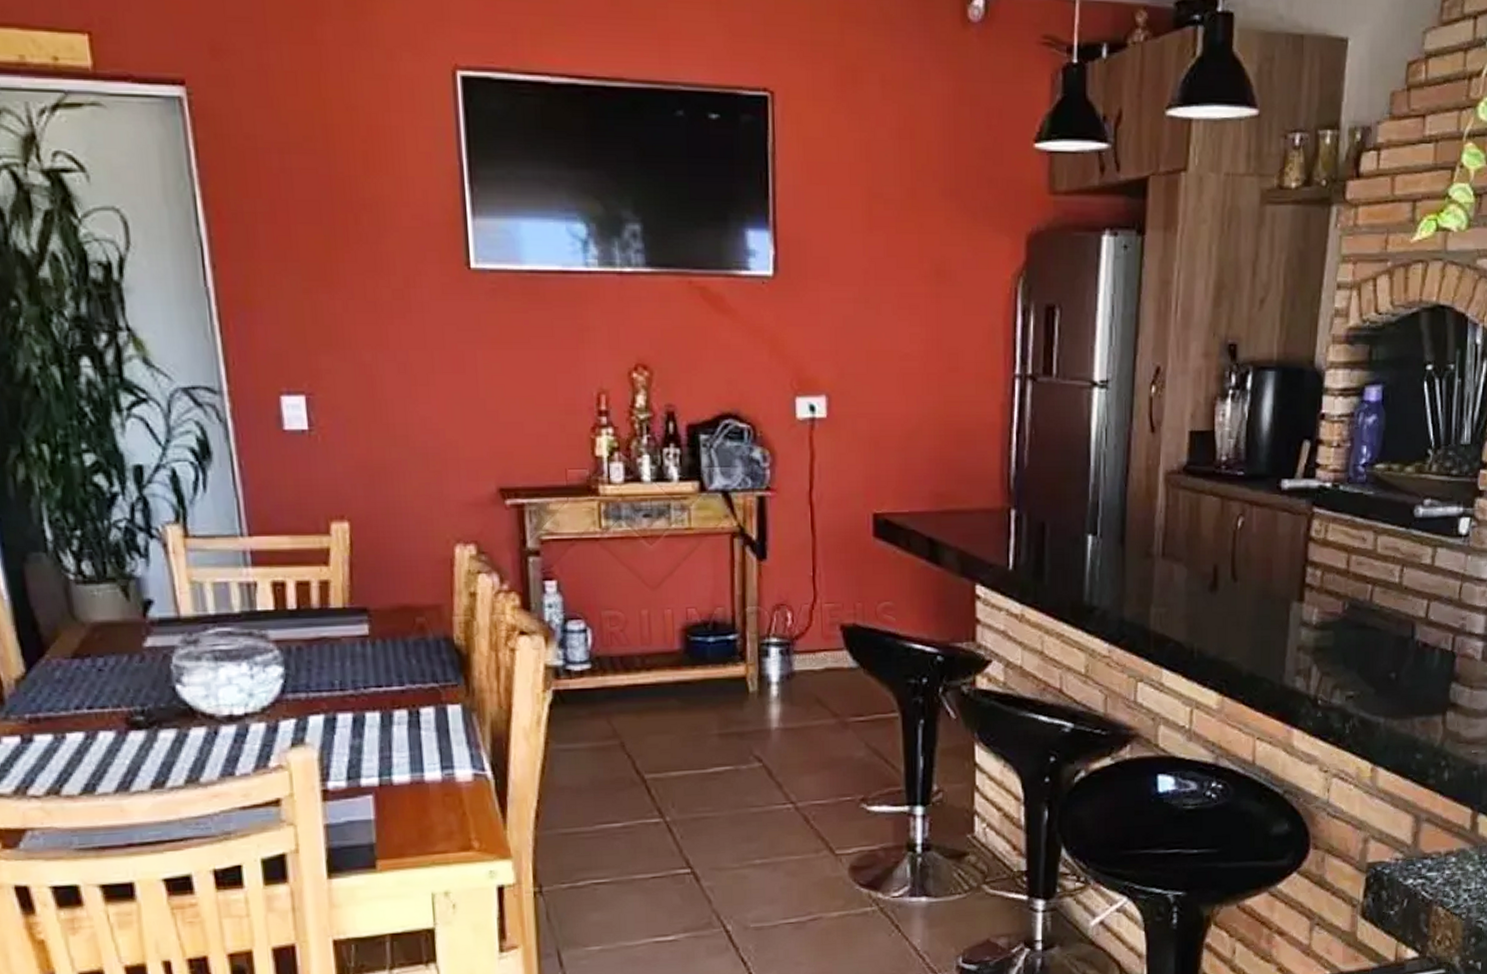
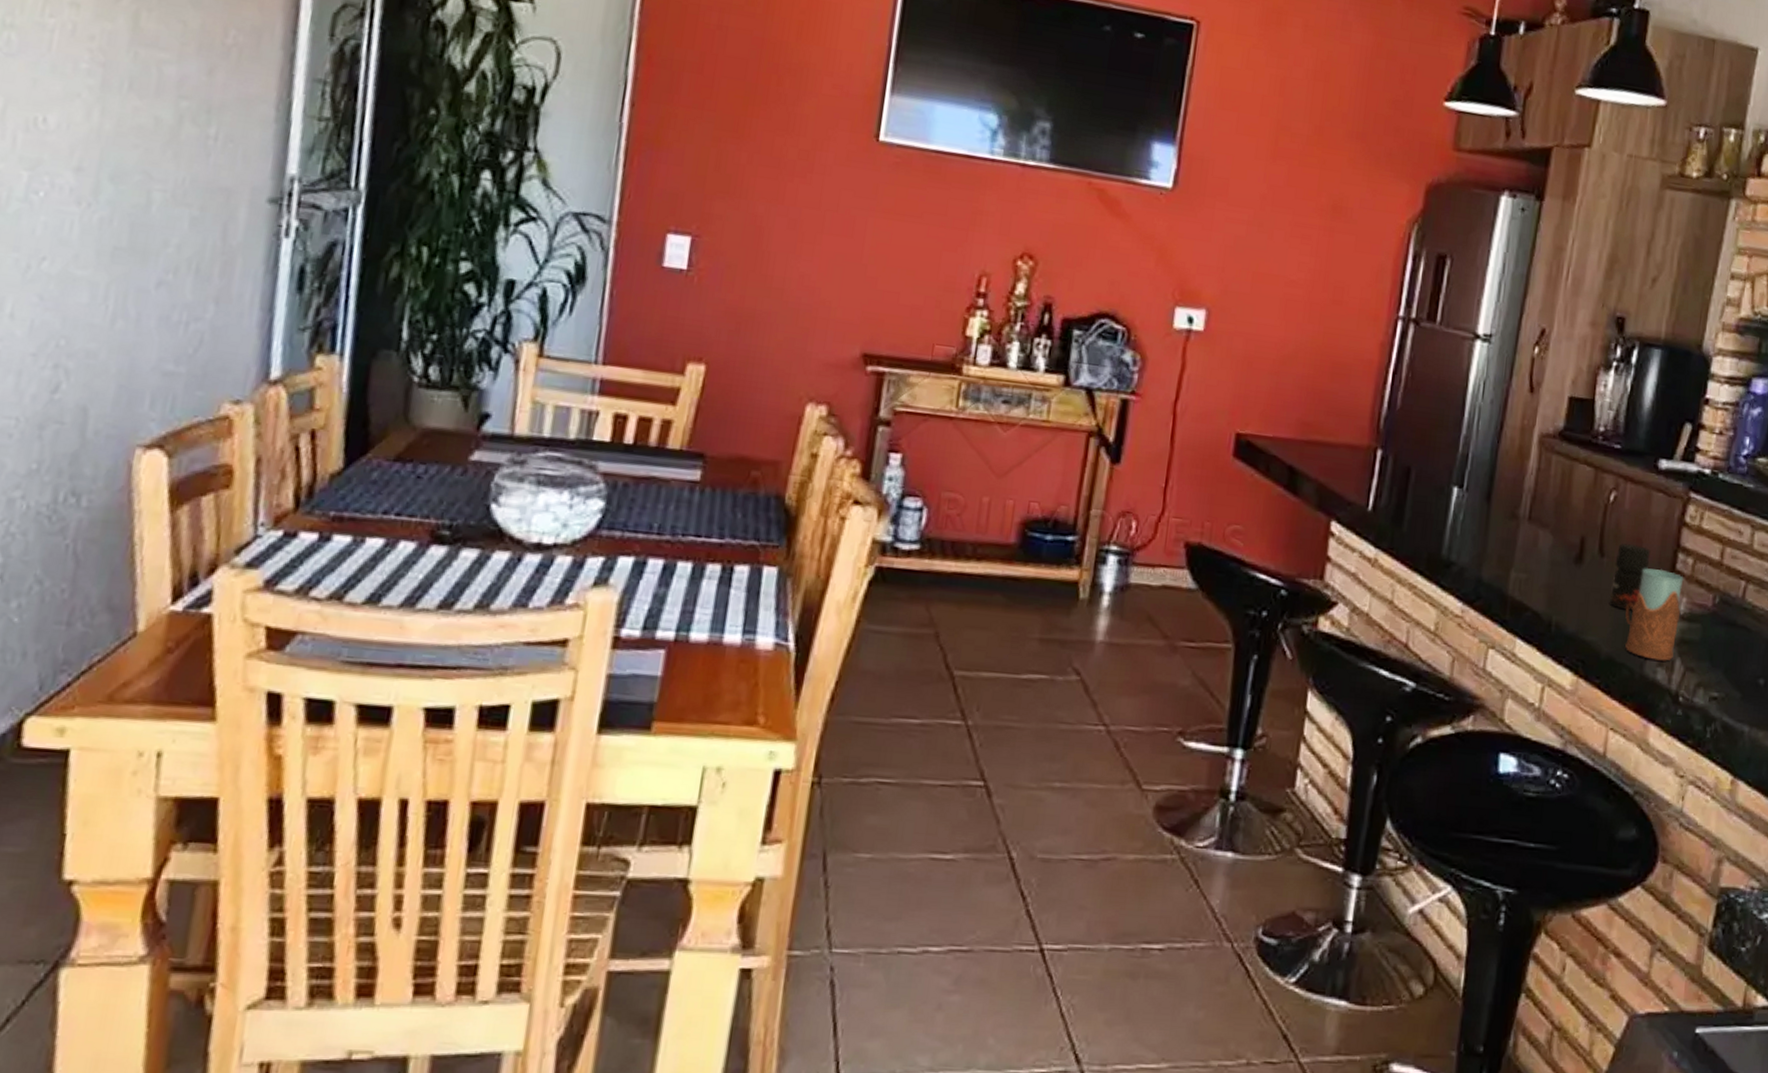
jar: none [1245,565,1281,628] -> present [1609,543,1651,611]
drinking glass: none [1262,585,1314,670] -> present [1625,568,1684,661]

